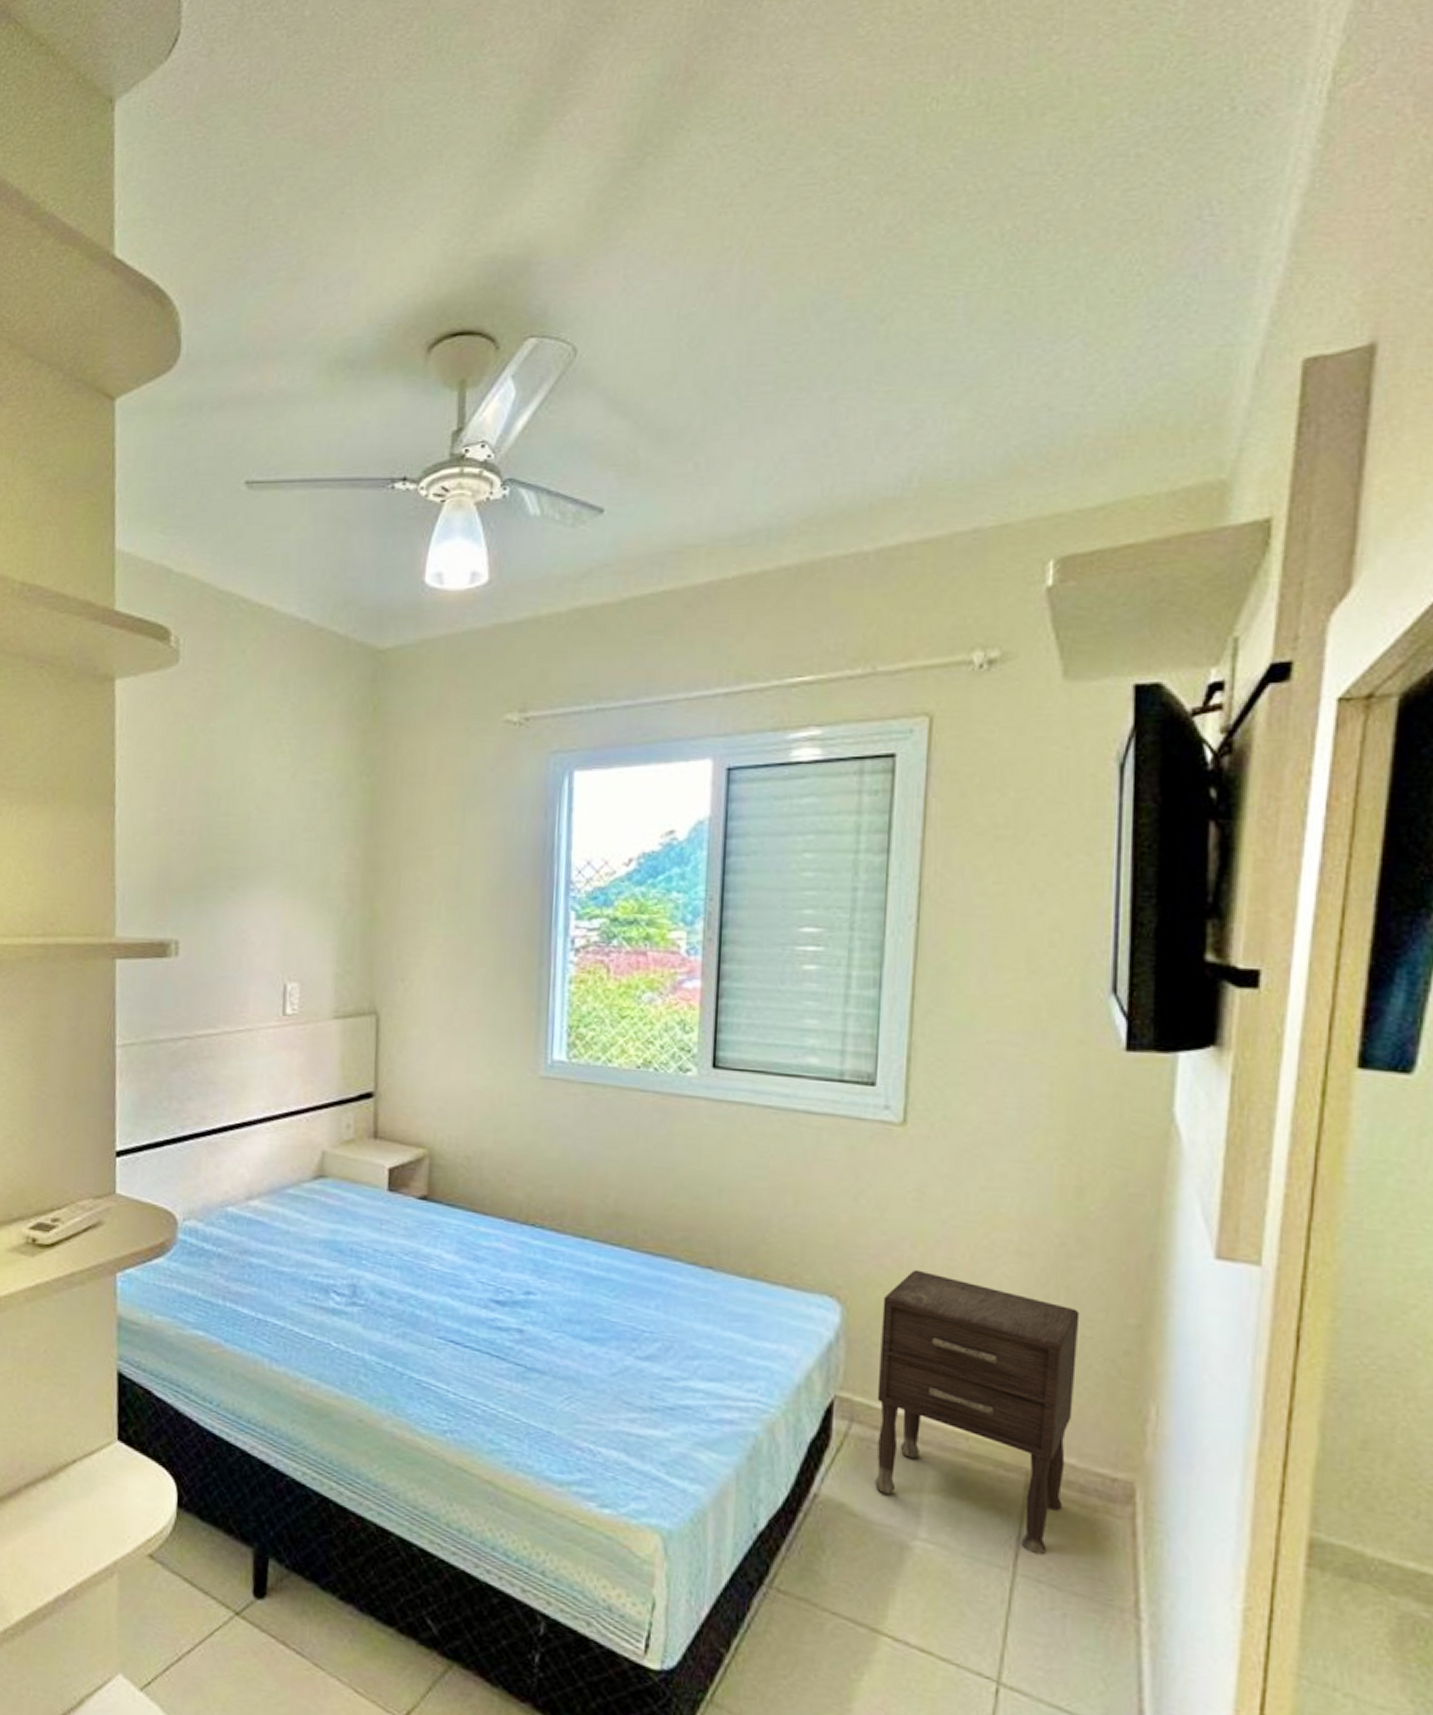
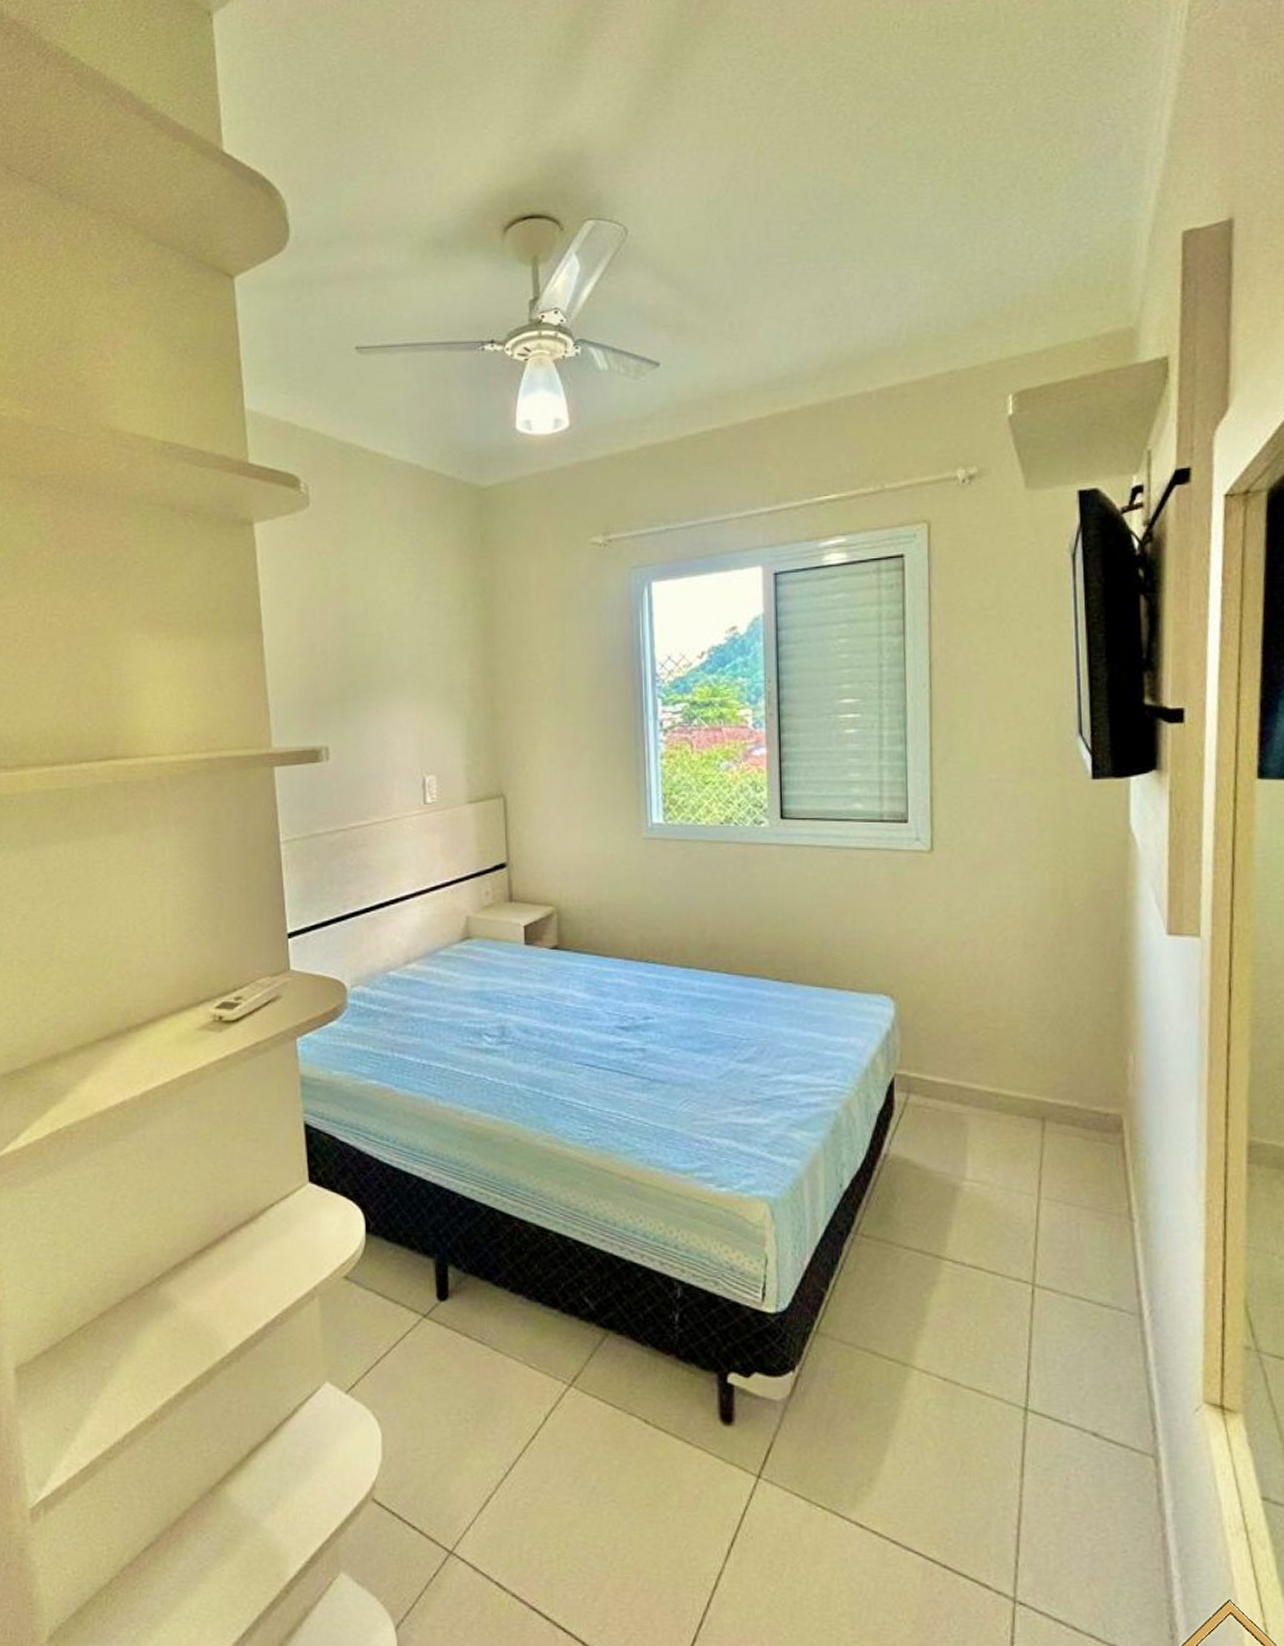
nightstand: present [875,1269,1080,1555] -> none [926,966,1073,1181]

